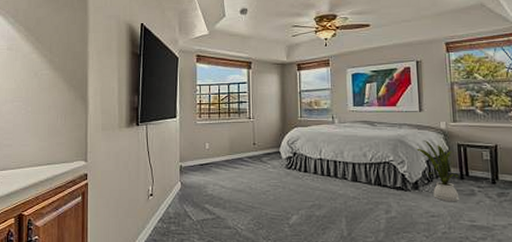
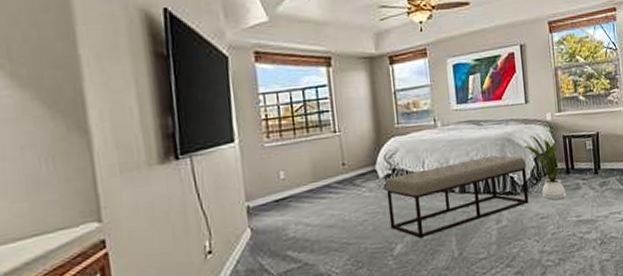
bench: none [287,153,419,213] -> present [385,155,529,238]

